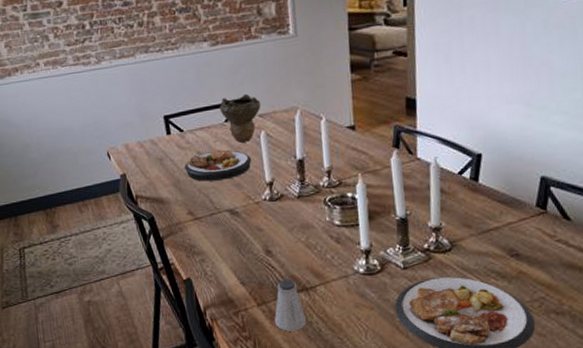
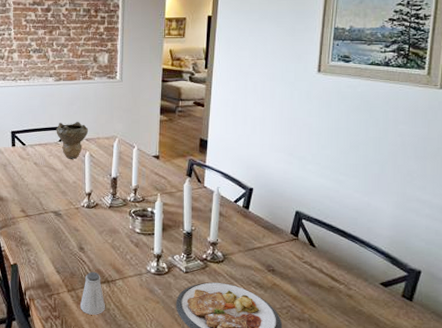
plate: present [184,149,252,182] -> none [23,162,77,187]

